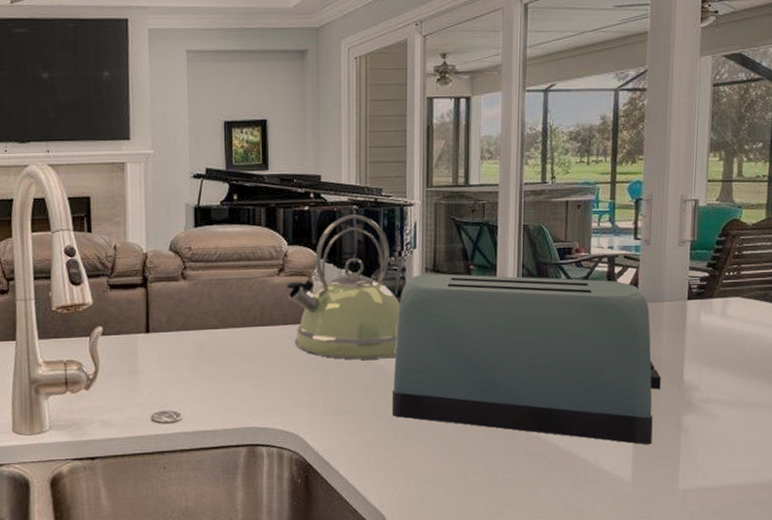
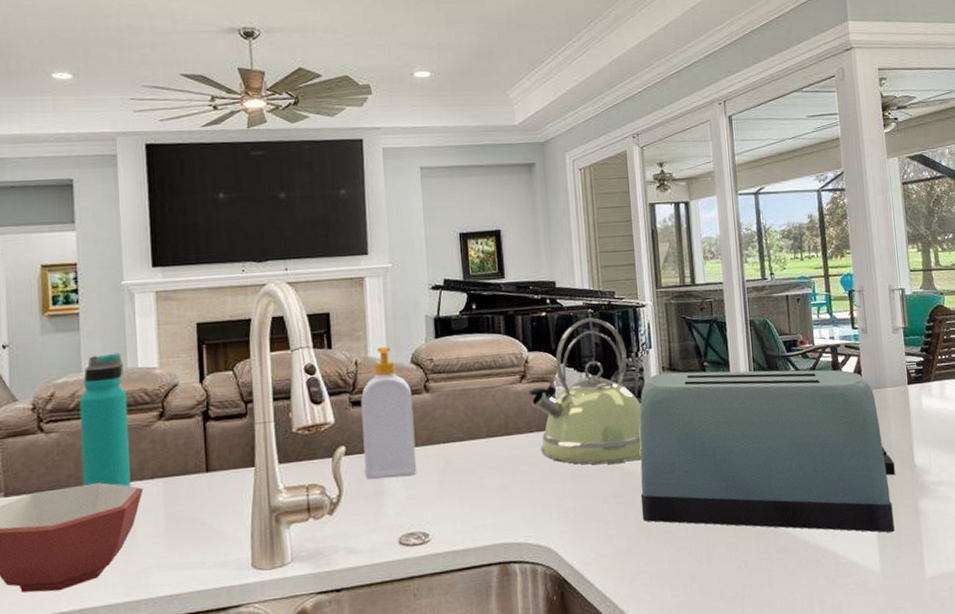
soap bottle: none [118,233,171,360] -> present [360,346,417,479]

